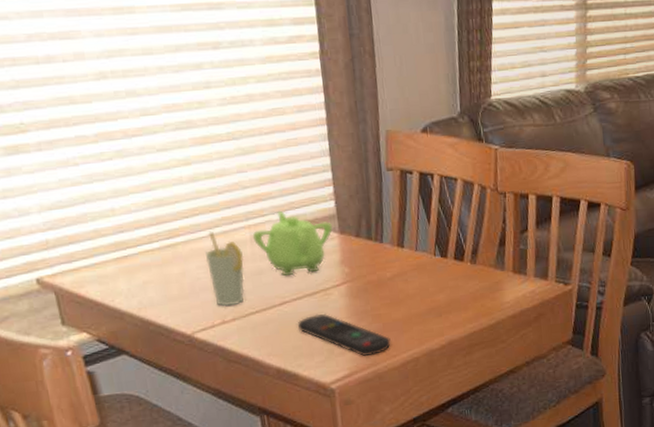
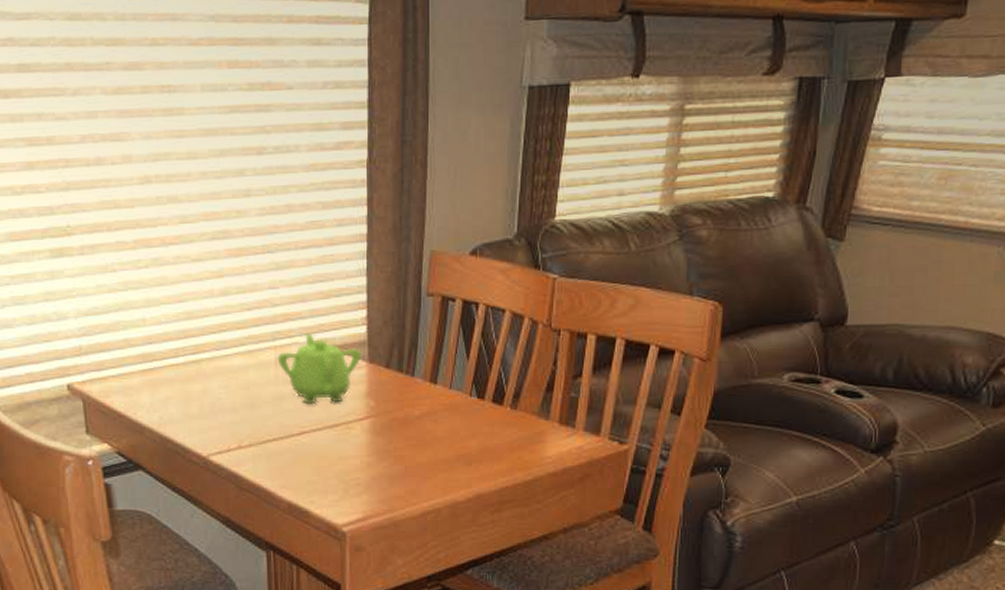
cup: present [205,231,245,307] -> none [228,349,267,431]
remote control: present [297,314,391,357] -> none [314,448,412,501]

